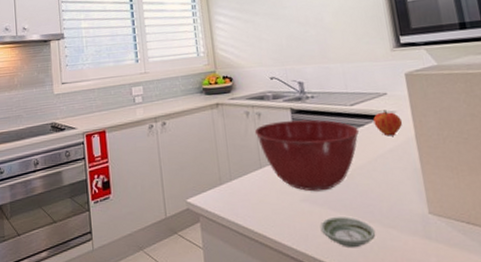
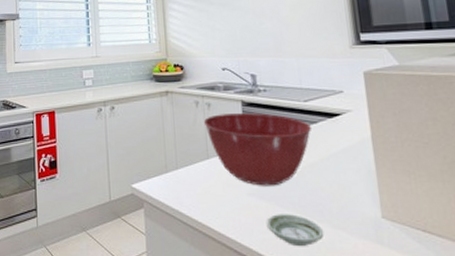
fruit: present [373,110,403,136] -> none [327,108,359,135]

